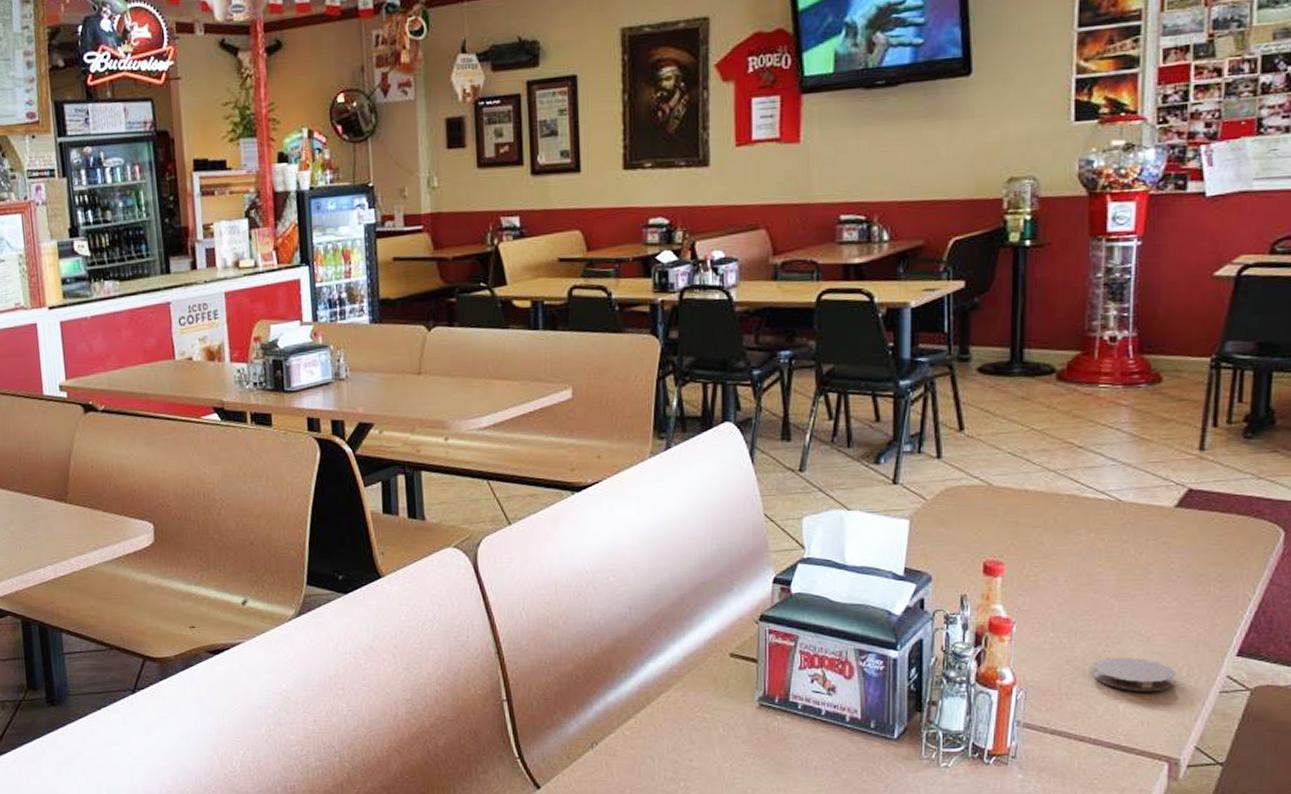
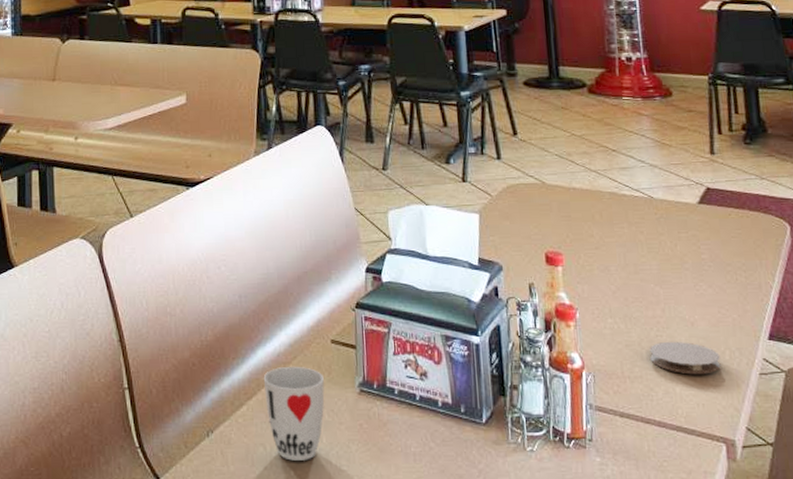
cup: none [653,679,720,773] -> present [263,366,325,461]

